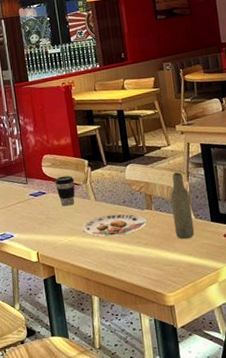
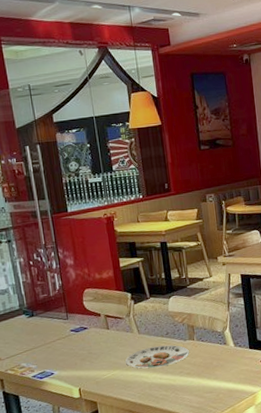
coffee cup: present [55,175,75,206] -> none [97,309,118,341]
bottle: present [170,172,195,239] -> none [211,302,234,367]

